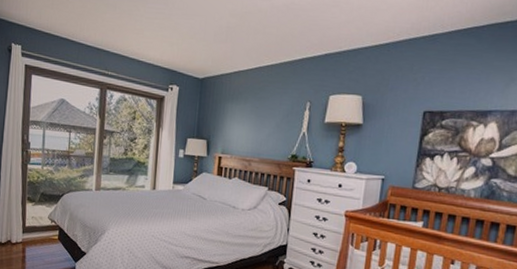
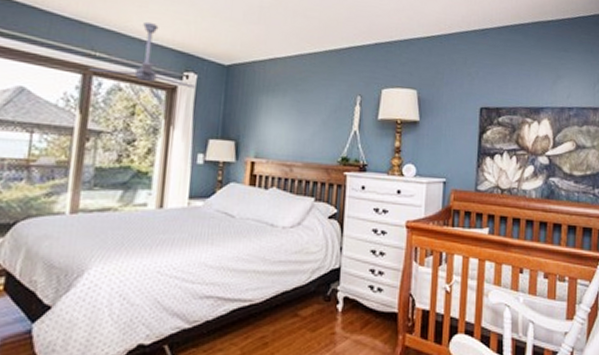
ceiling fan: none [104,45,178,98] -> present [89,21,196,88]

